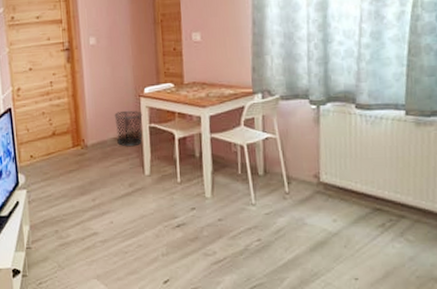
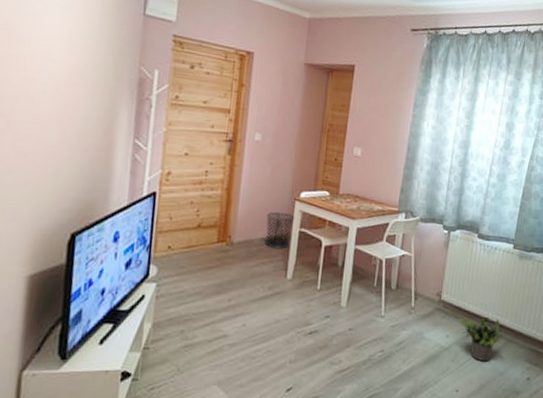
potted plant: none [344,196,406,246] -> present [457,316,503,362]

